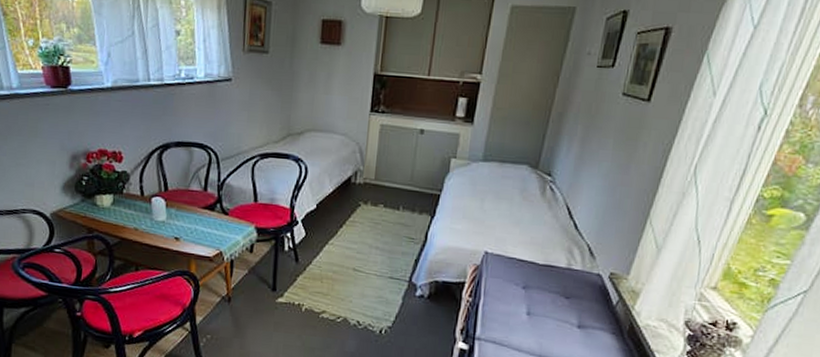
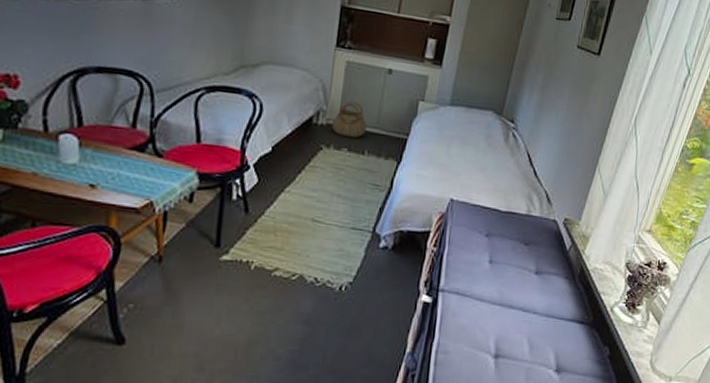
basket: none [368,161,401,195] -> present [331,101,367,138]

